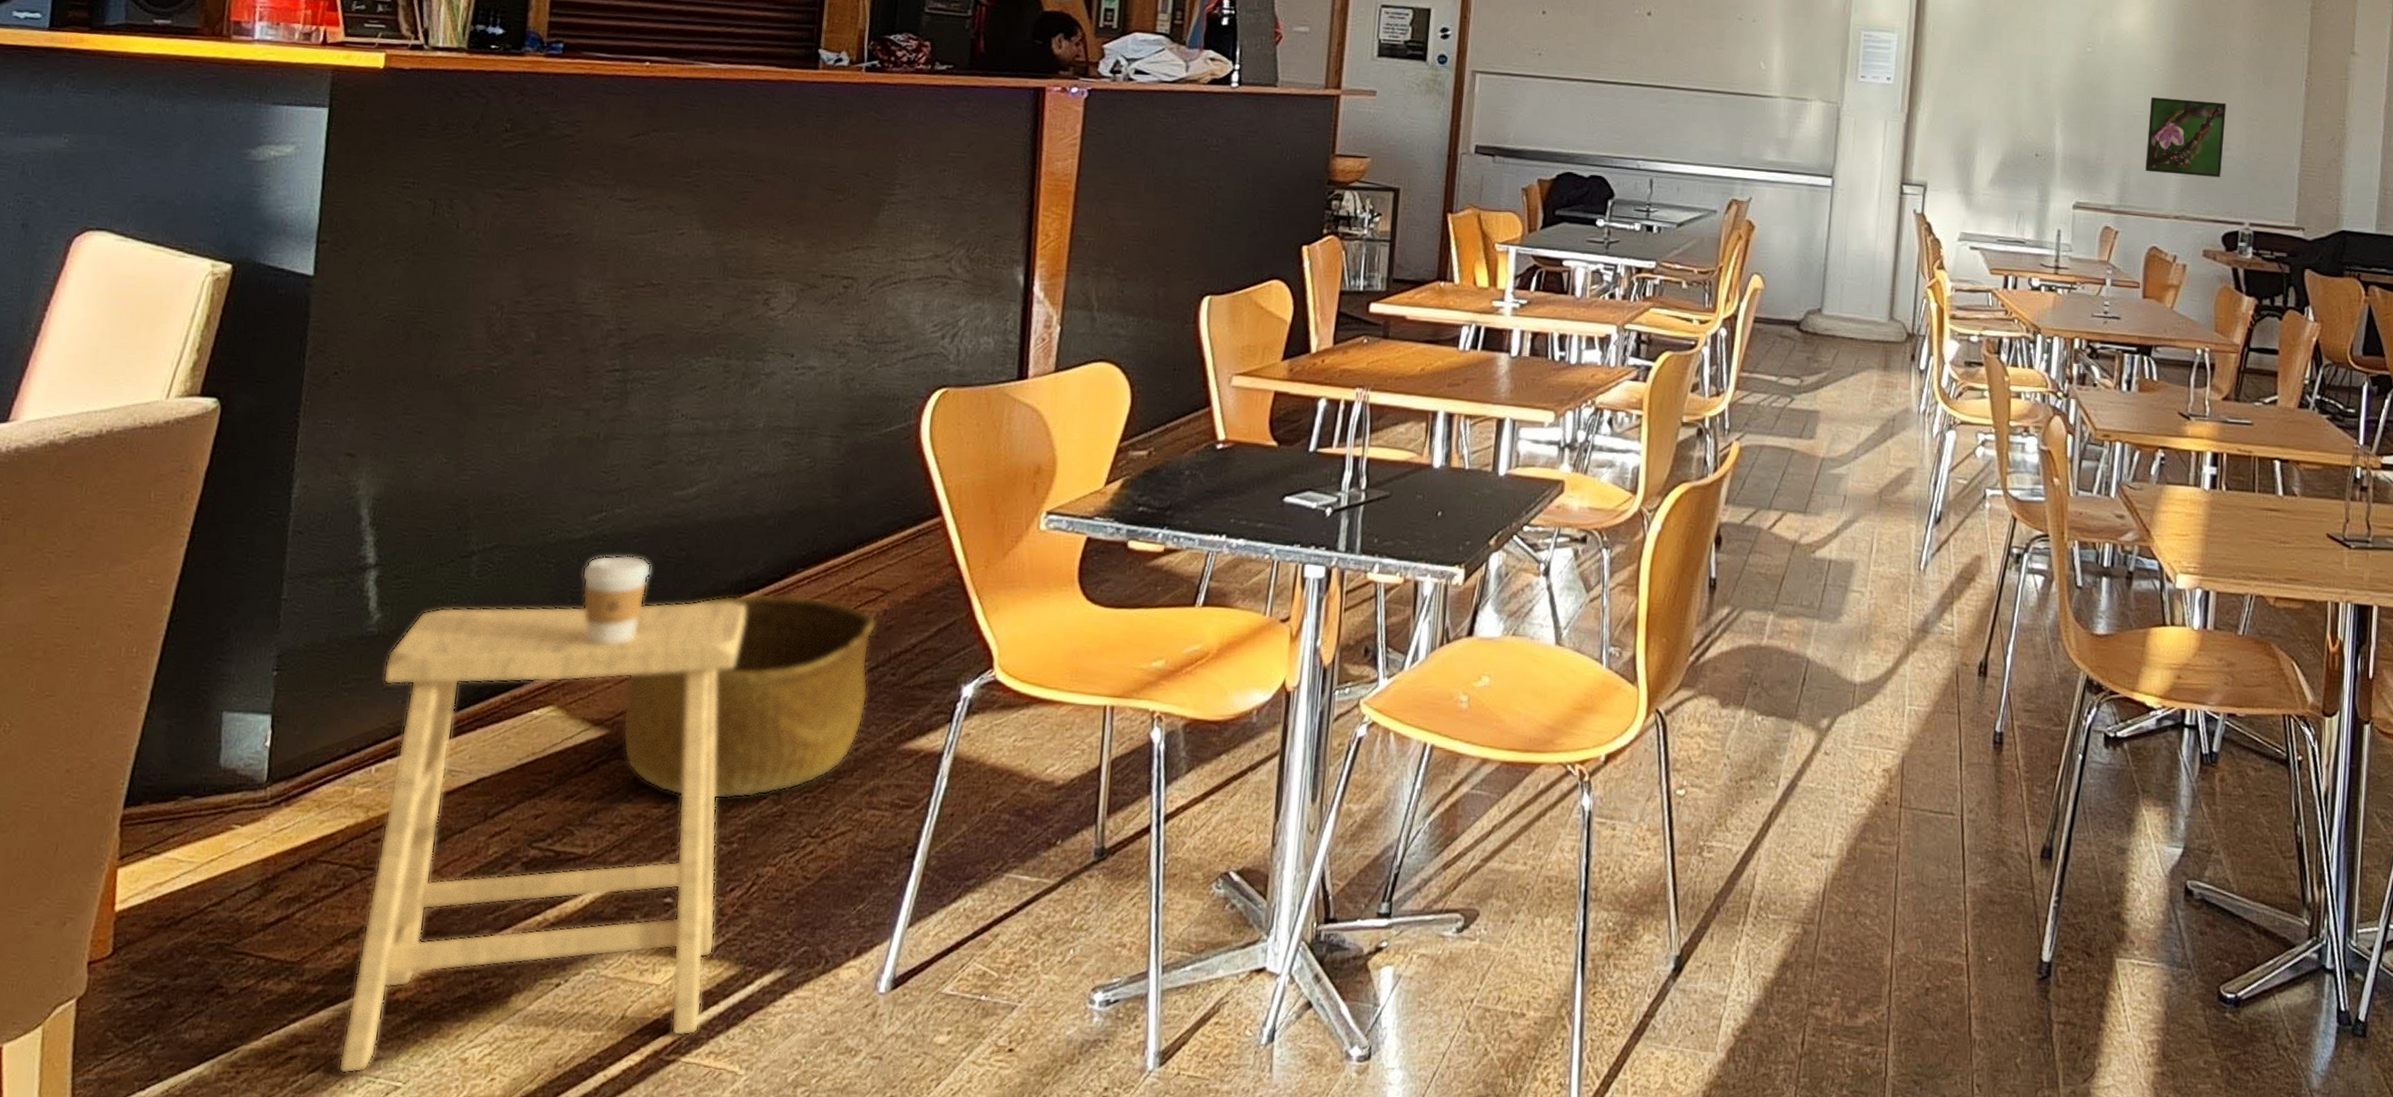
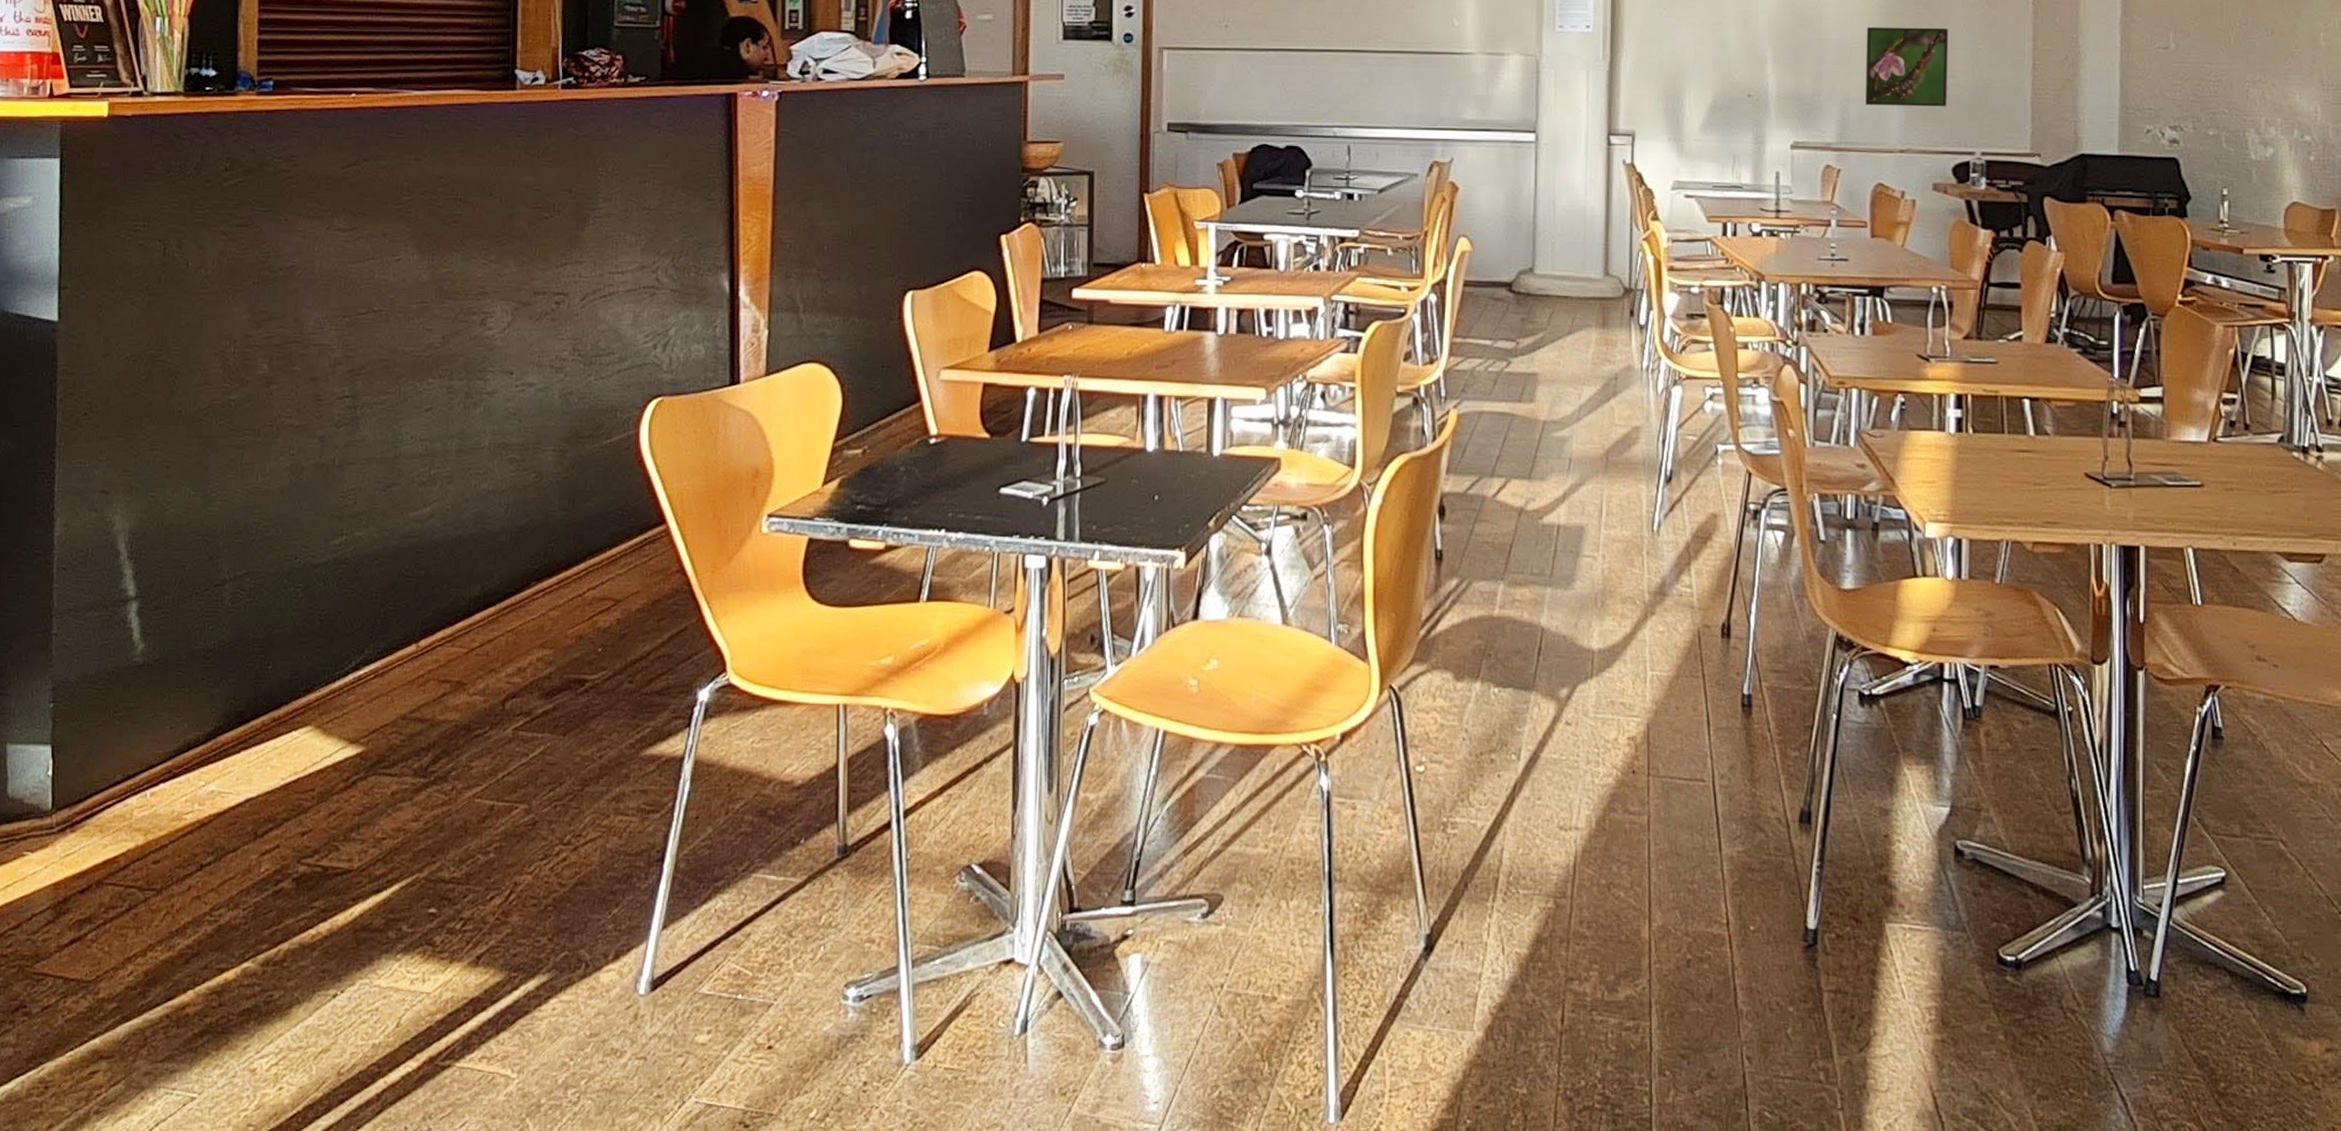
stool: present [338,601,746,1074] -> none [137,618,485,1087]
coffee cup: present [582,555,652,645] -> none [328,576,393,664]
basket: present [622,593,876,800] -> none [377,607,611,812]

